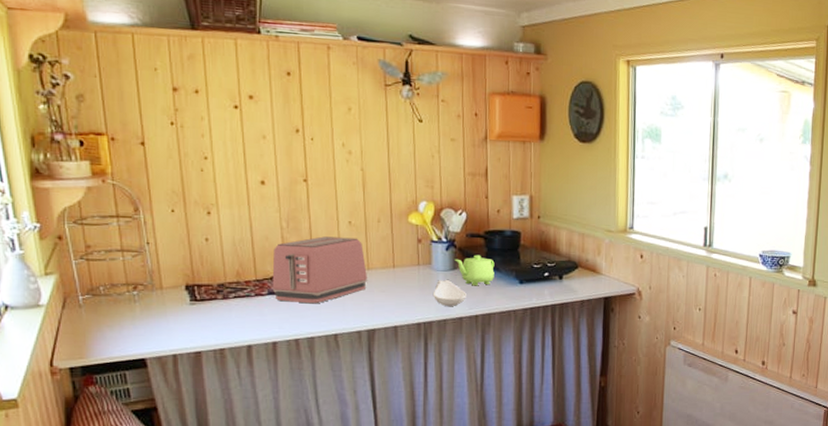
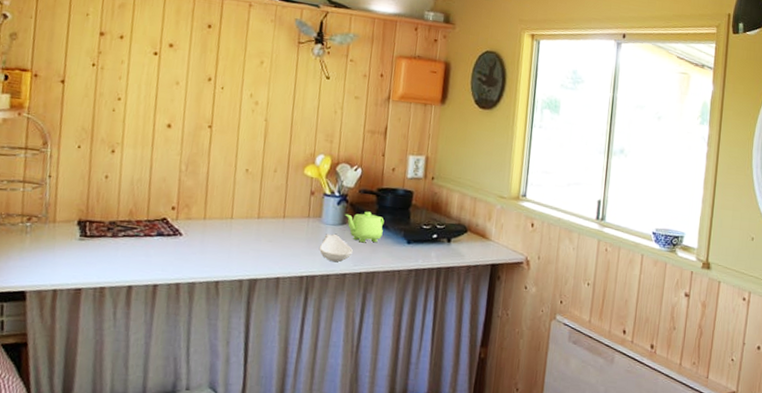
toaster: present [272,236,368,303] -> none [161,182,258,248]

